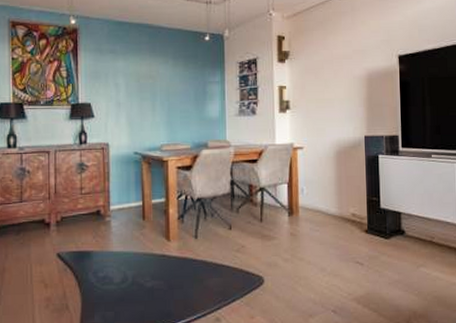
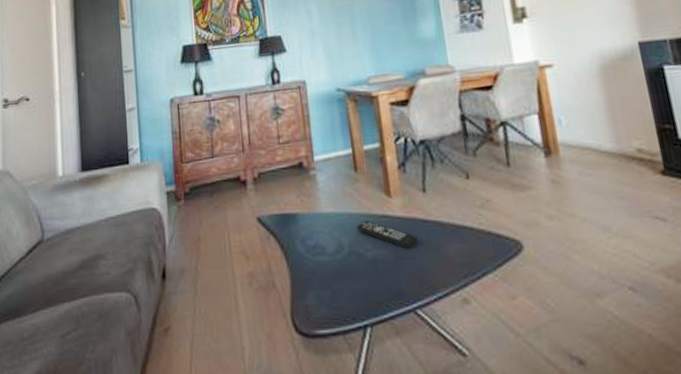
remote control: none [140,258,187,281] -> present [356,220,418,249]

